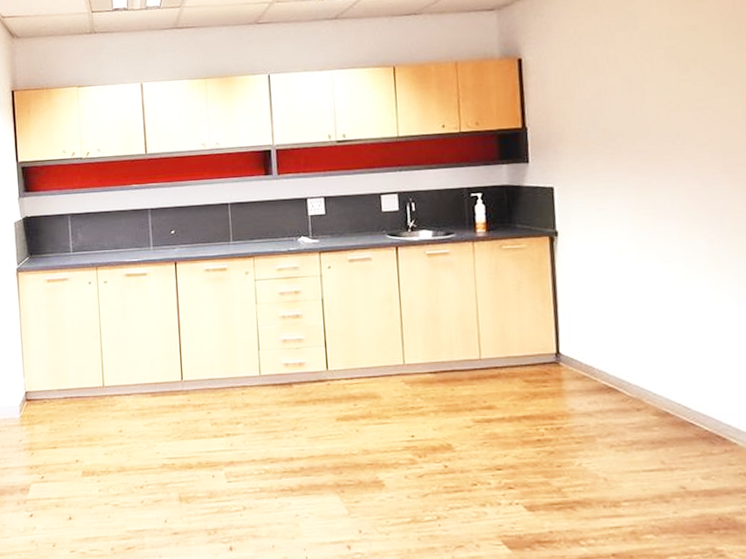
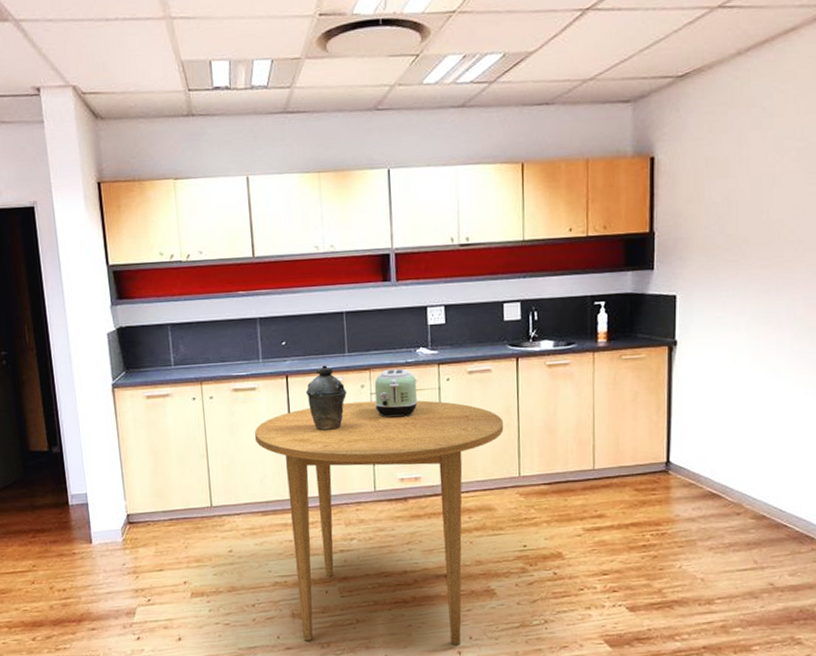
dining table: none [144,287,386,538] -> present [254,400,504,645]
kettle: none [193,252,232,316] -> present [305,364,346,431]
toaster: none [258,256,301,304] -> present [374,368,418,418]

